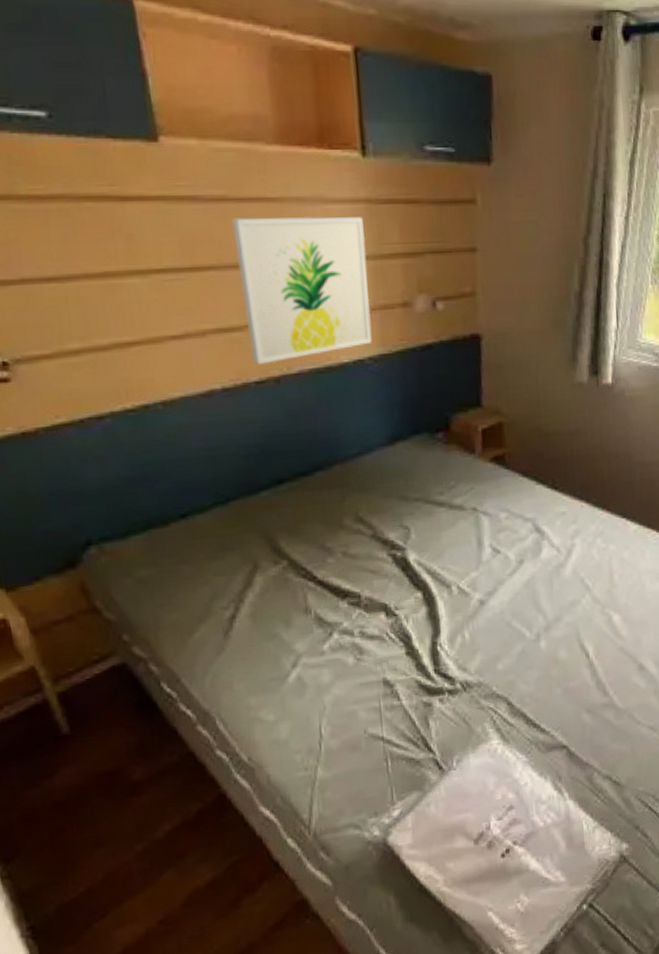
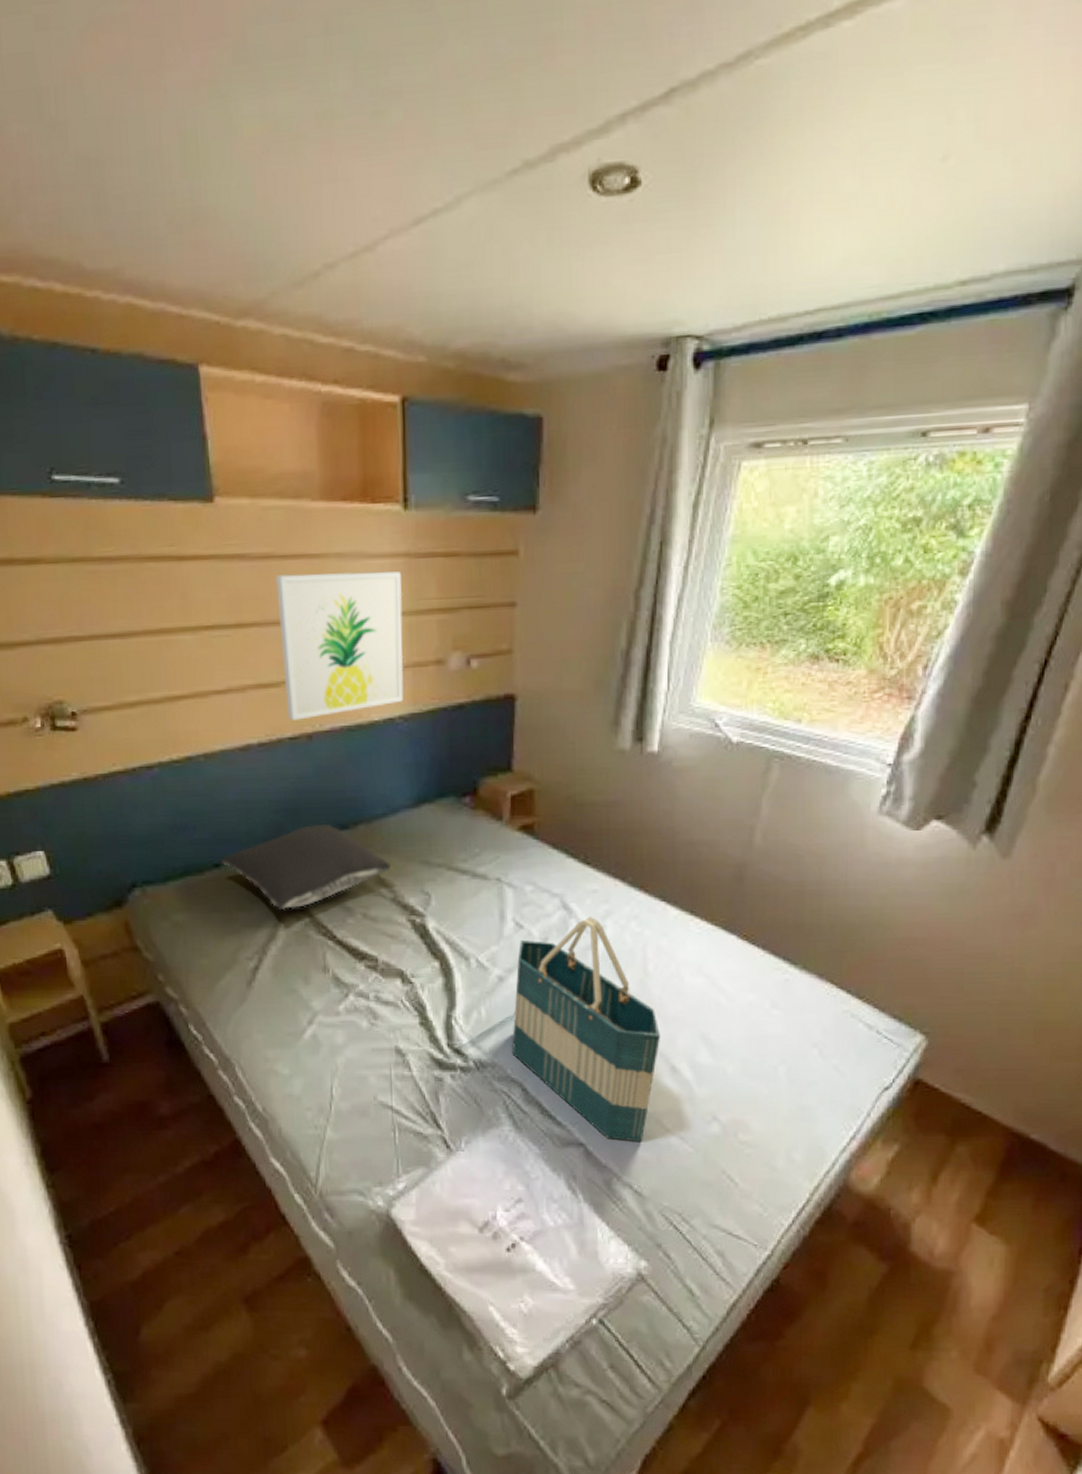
pillow: none [187,466,370,557] -> present [221,823,392,911]
tote bag: none [495,536,628,739] -> present [512,916,660,1142]

